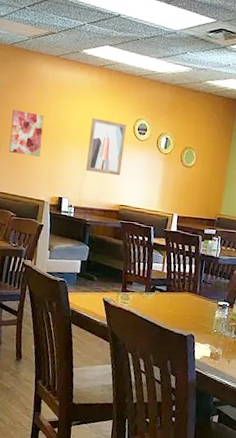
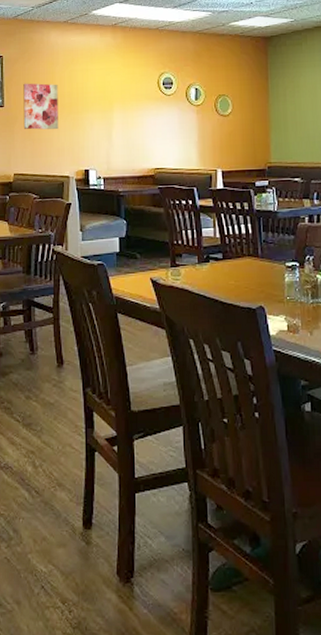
wall art: present [86,118,127,176] -> none [110,79,151,137]

